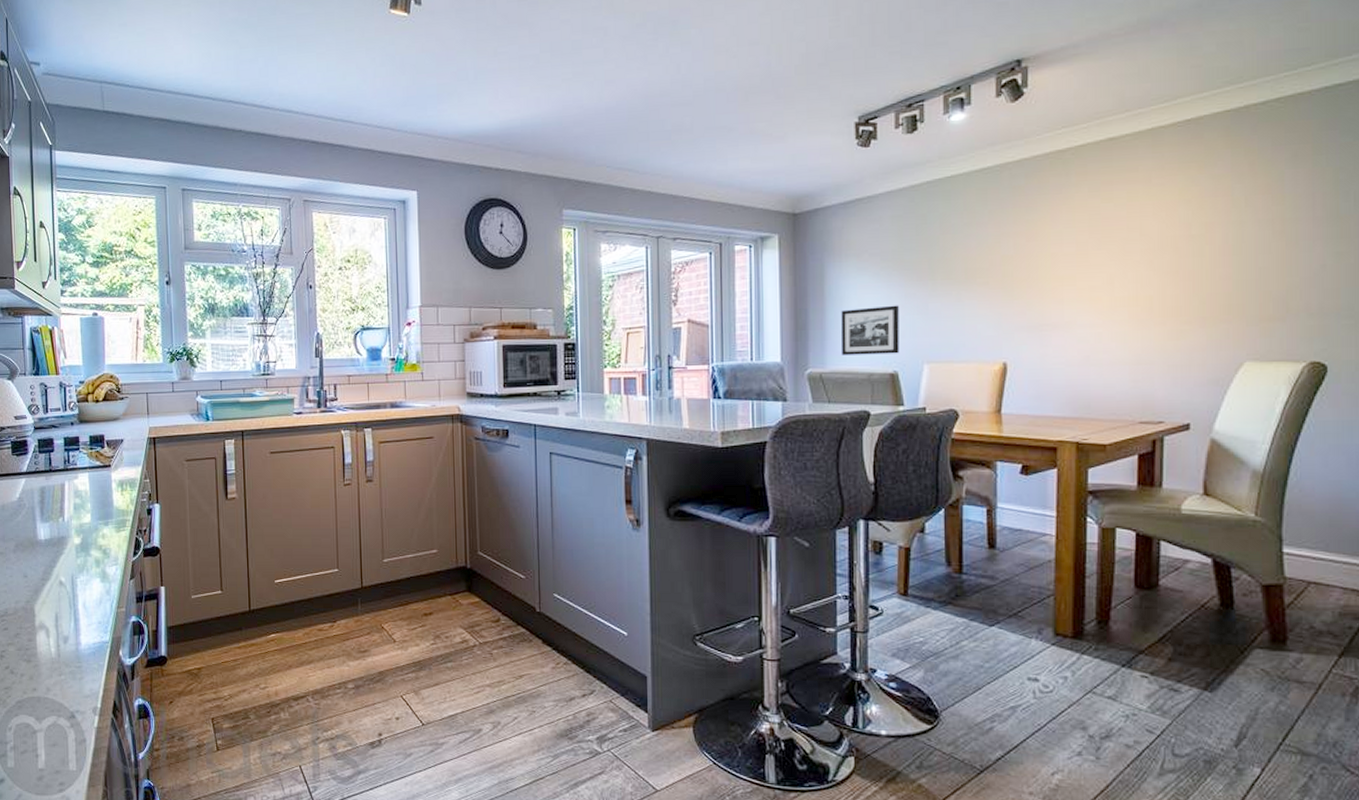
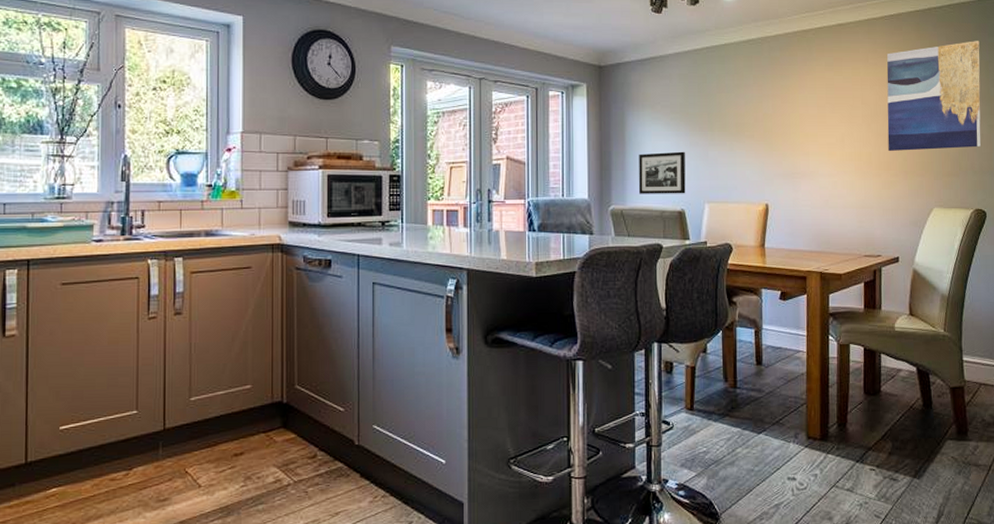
wall art: none [1177,142,1326,294] -> present [887,41,981,152]

